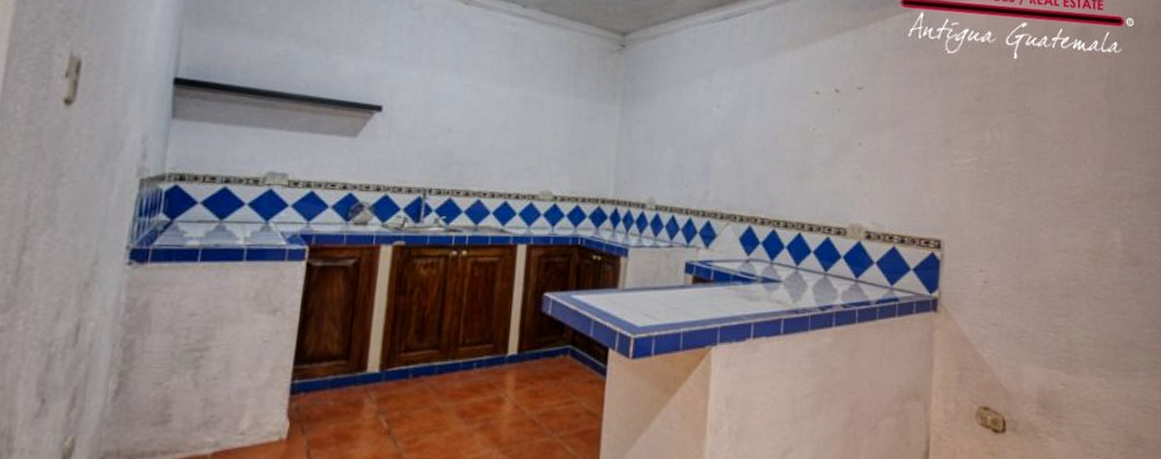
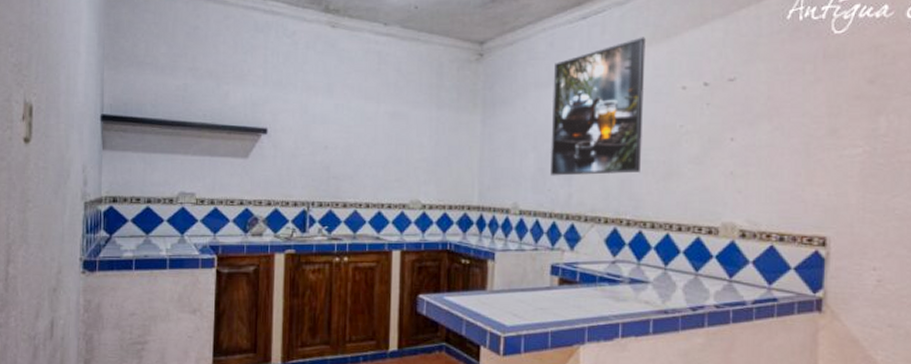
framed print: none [688,41,783,173] -> present [551,37,645,176]

